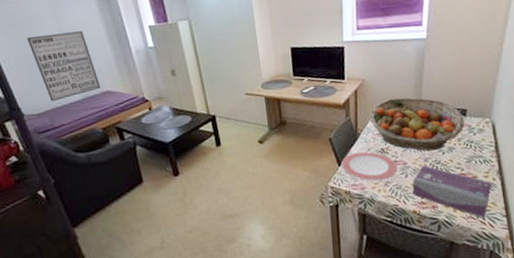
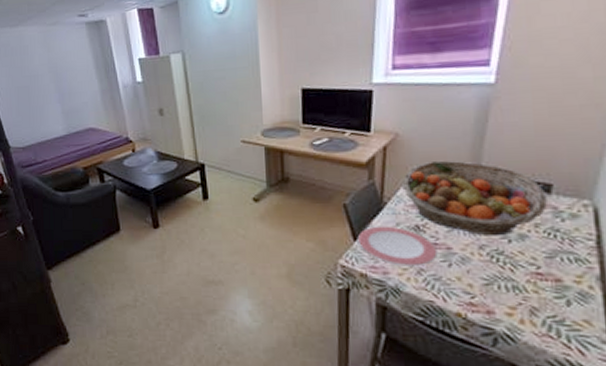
wall art: present [26,31,101,101] -> none [18,62,85,135]
tissue box: present [412,165,492,218] -> none [457,254,587,340]

